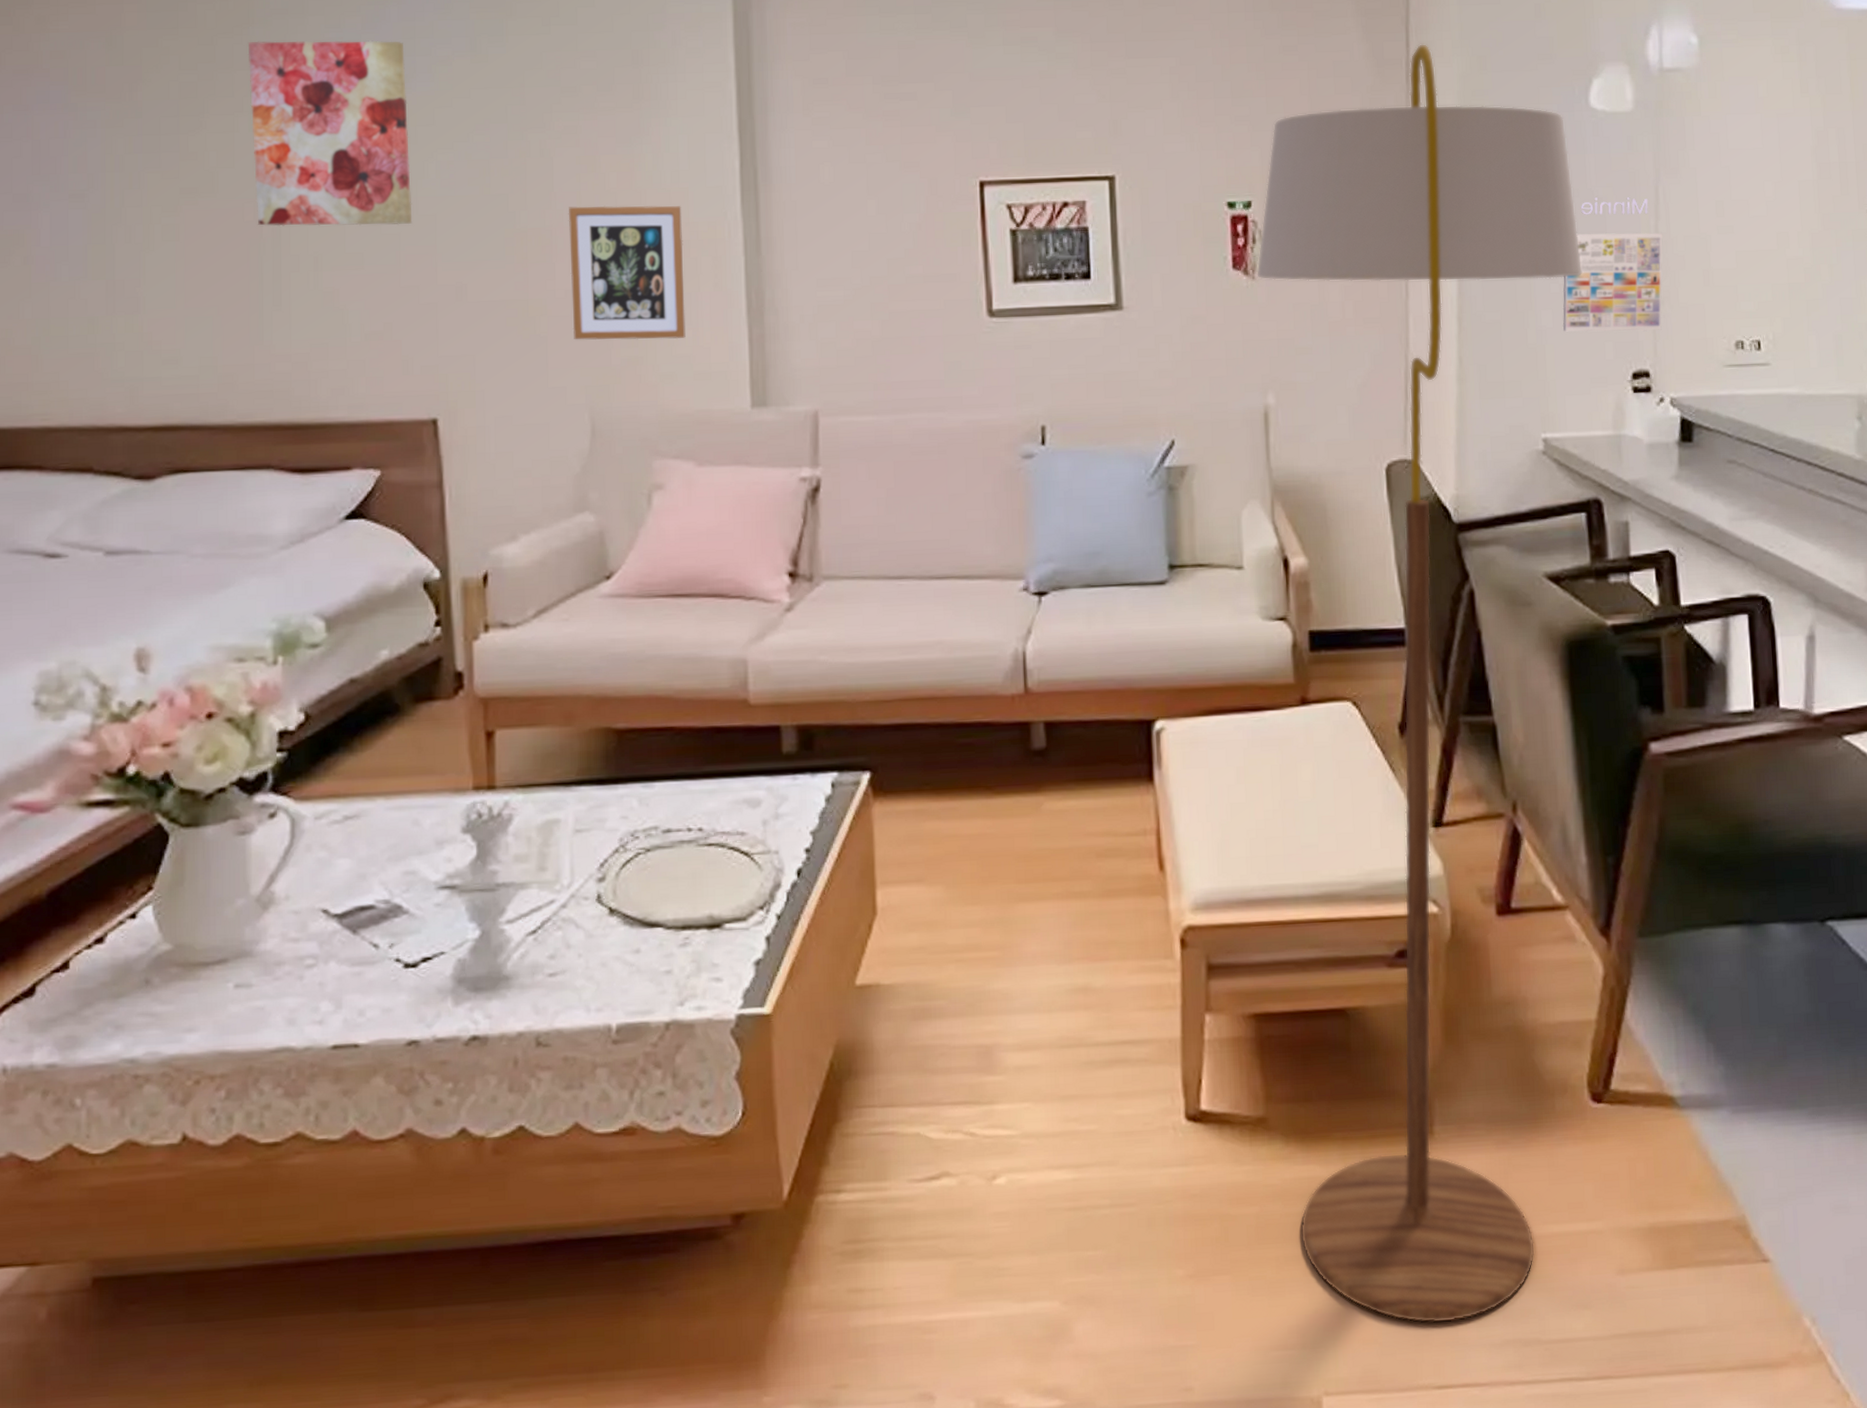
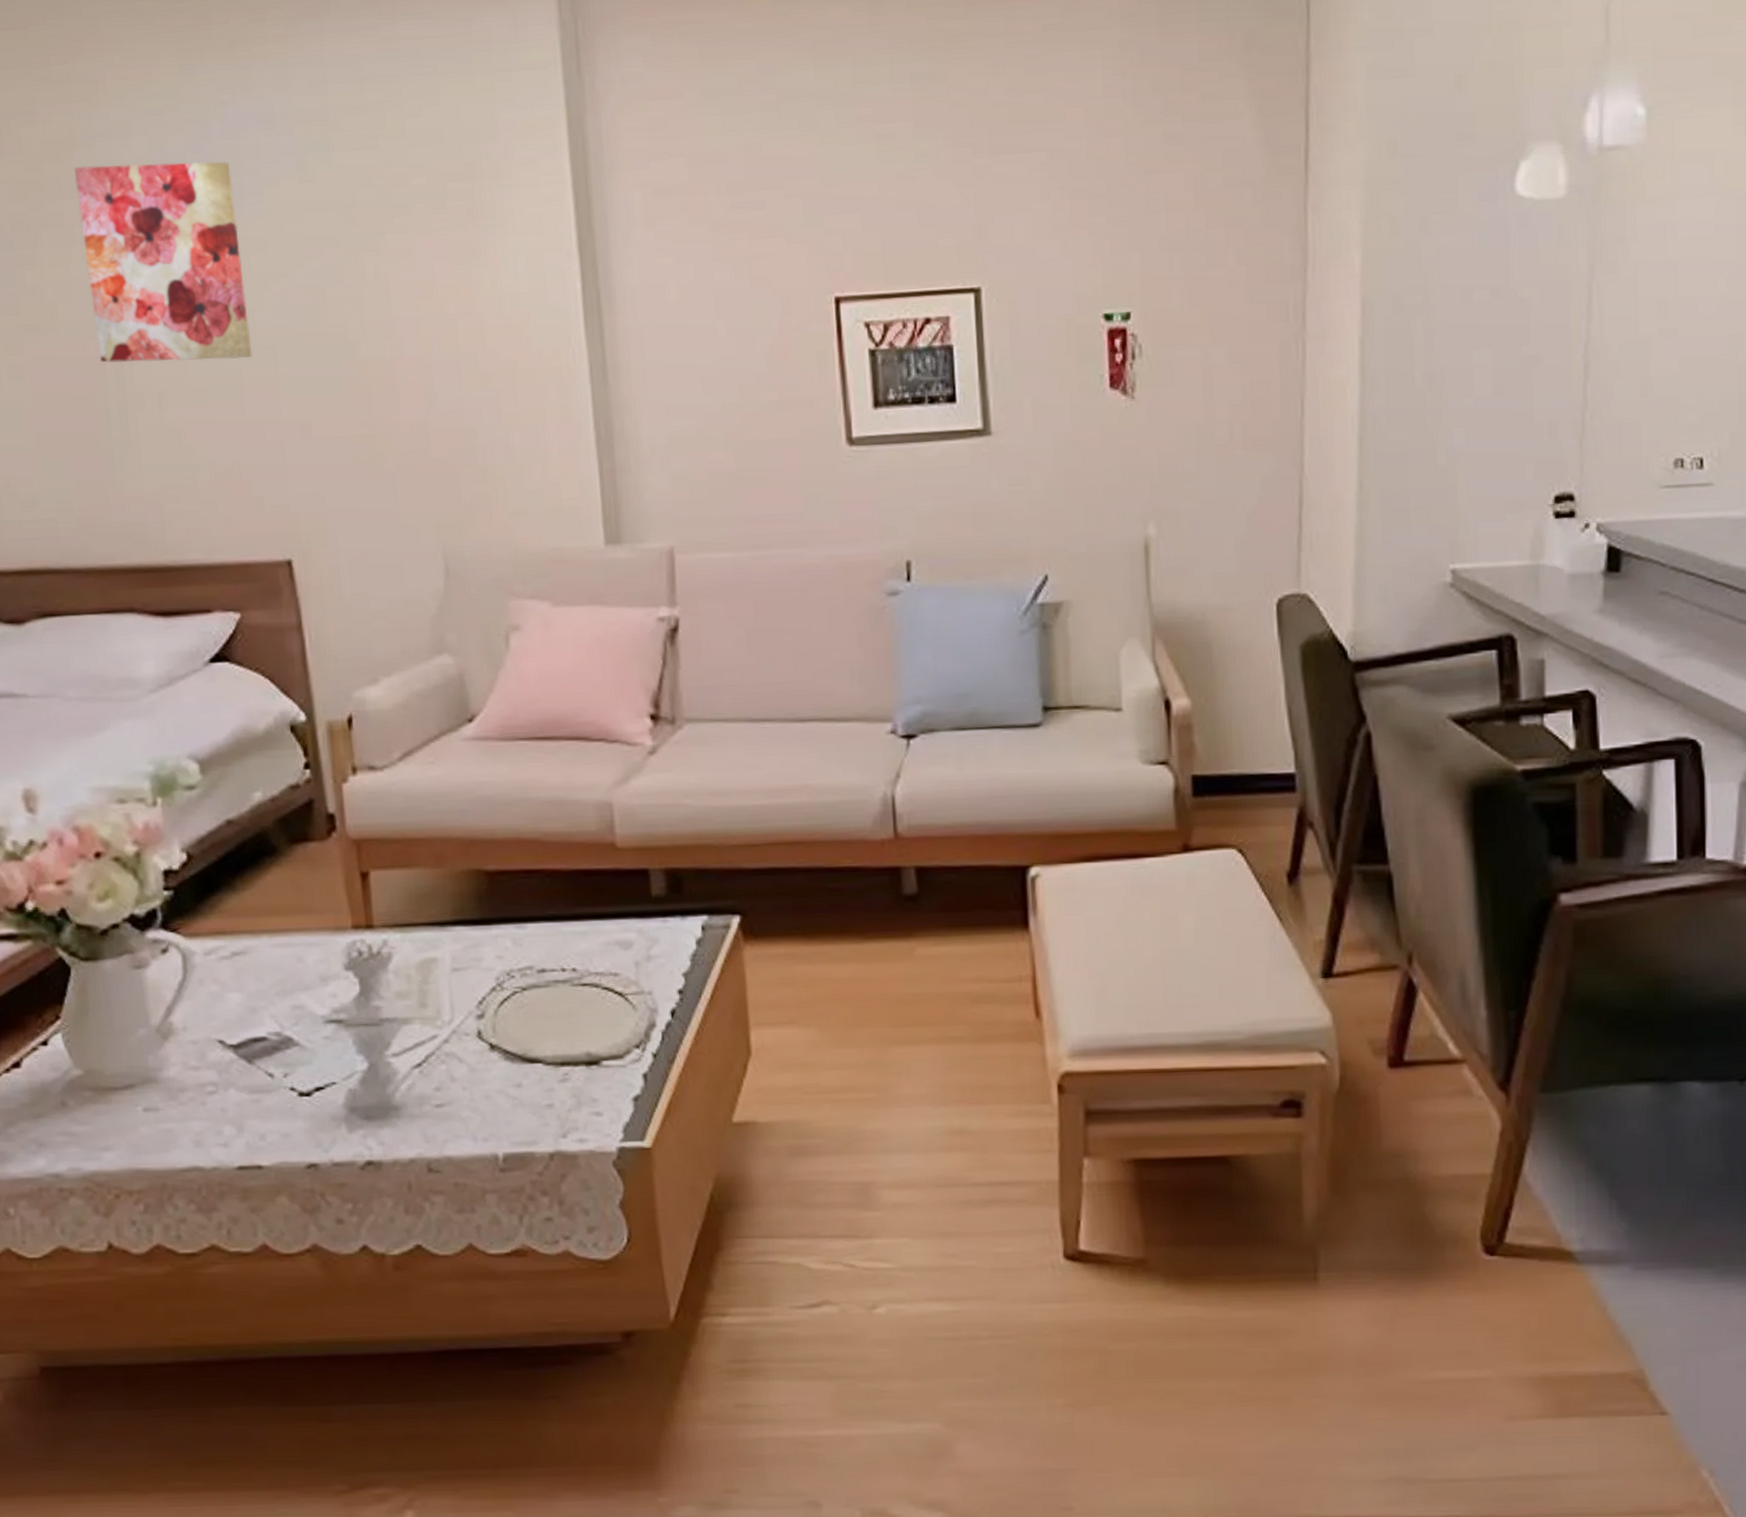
picture frame: present [568,205,686,340] -> none [408,332,535,477]
floor lamp: present [1256,43,1582,1323] -> none [1136,126,1500,1458]
calendar: present [1562,197,1663,333] -> none [1476,298,1595,452]

